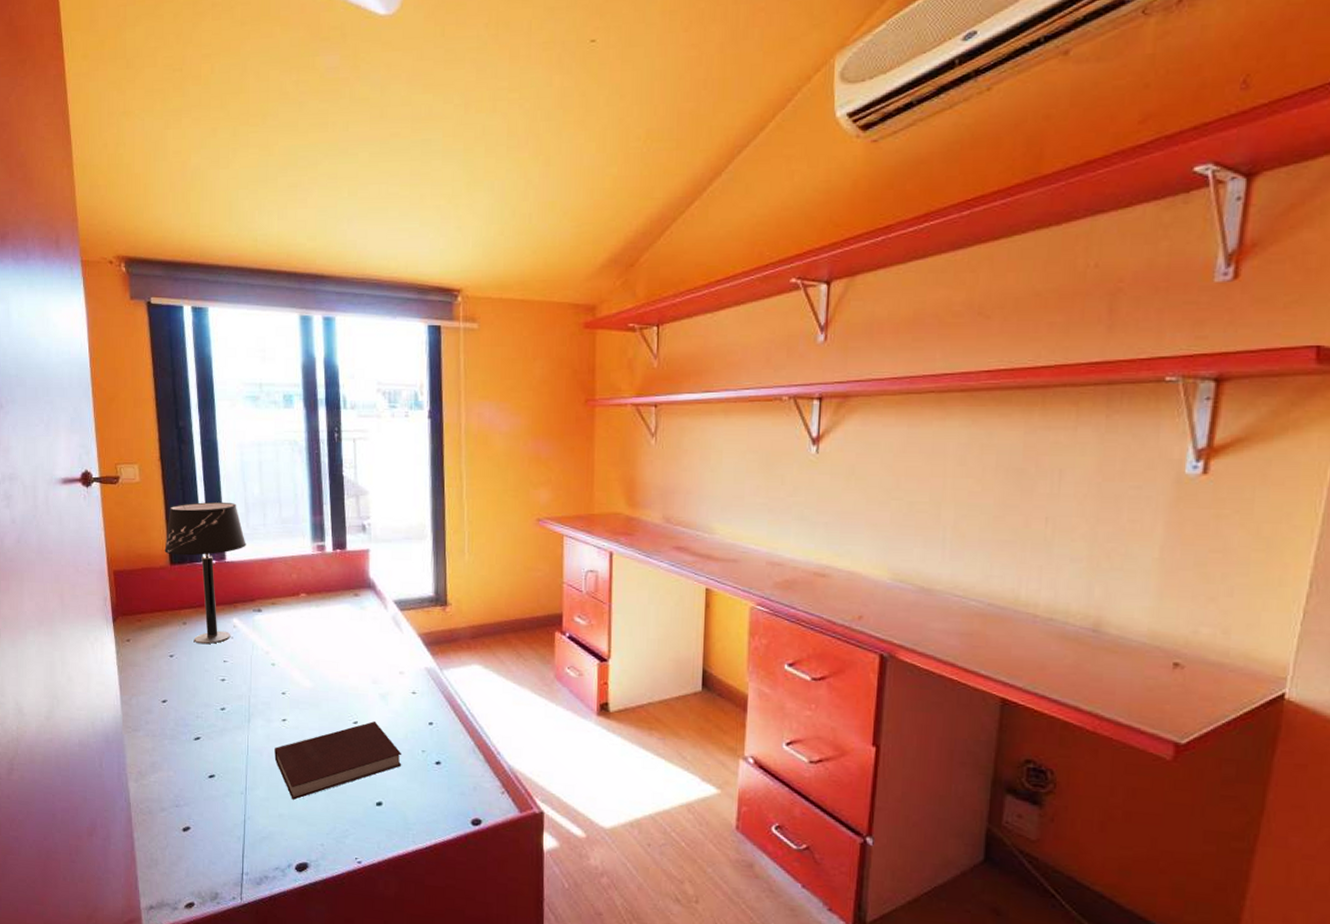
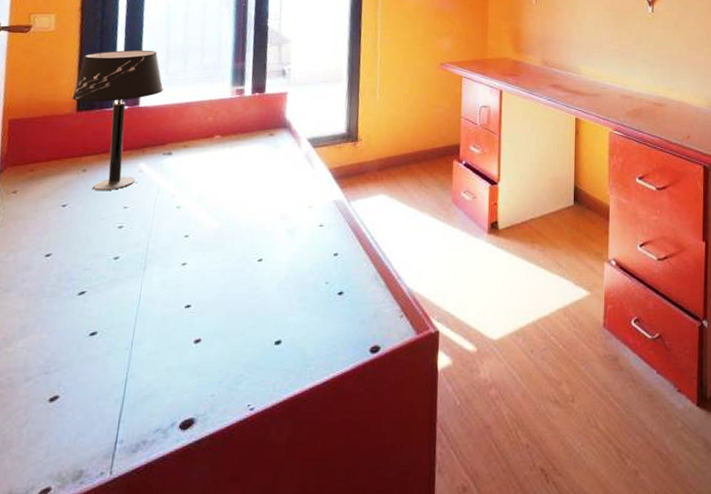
notebook: present [274,721,402,800] -> none [169,257,305,349]

